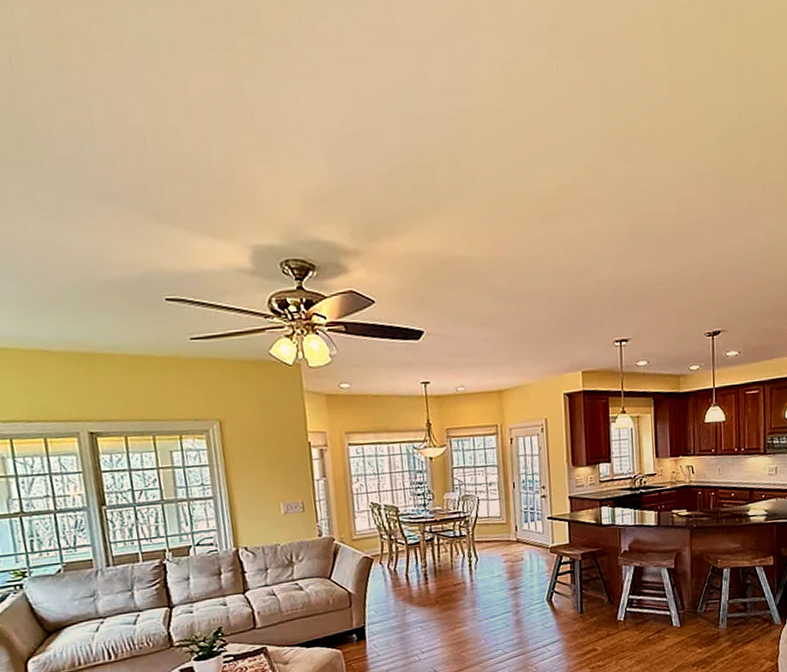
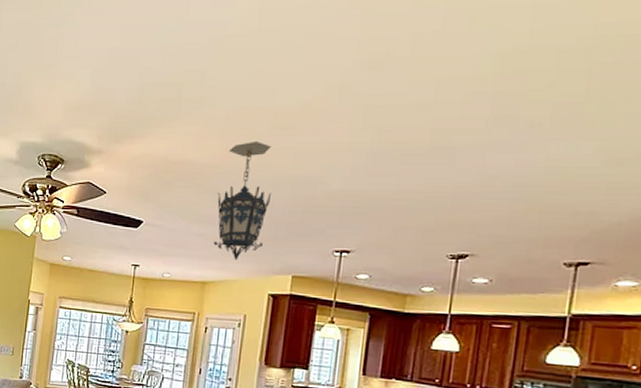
hanging lantern: none [497,230,550,363] -> present [213,140,272,260]

